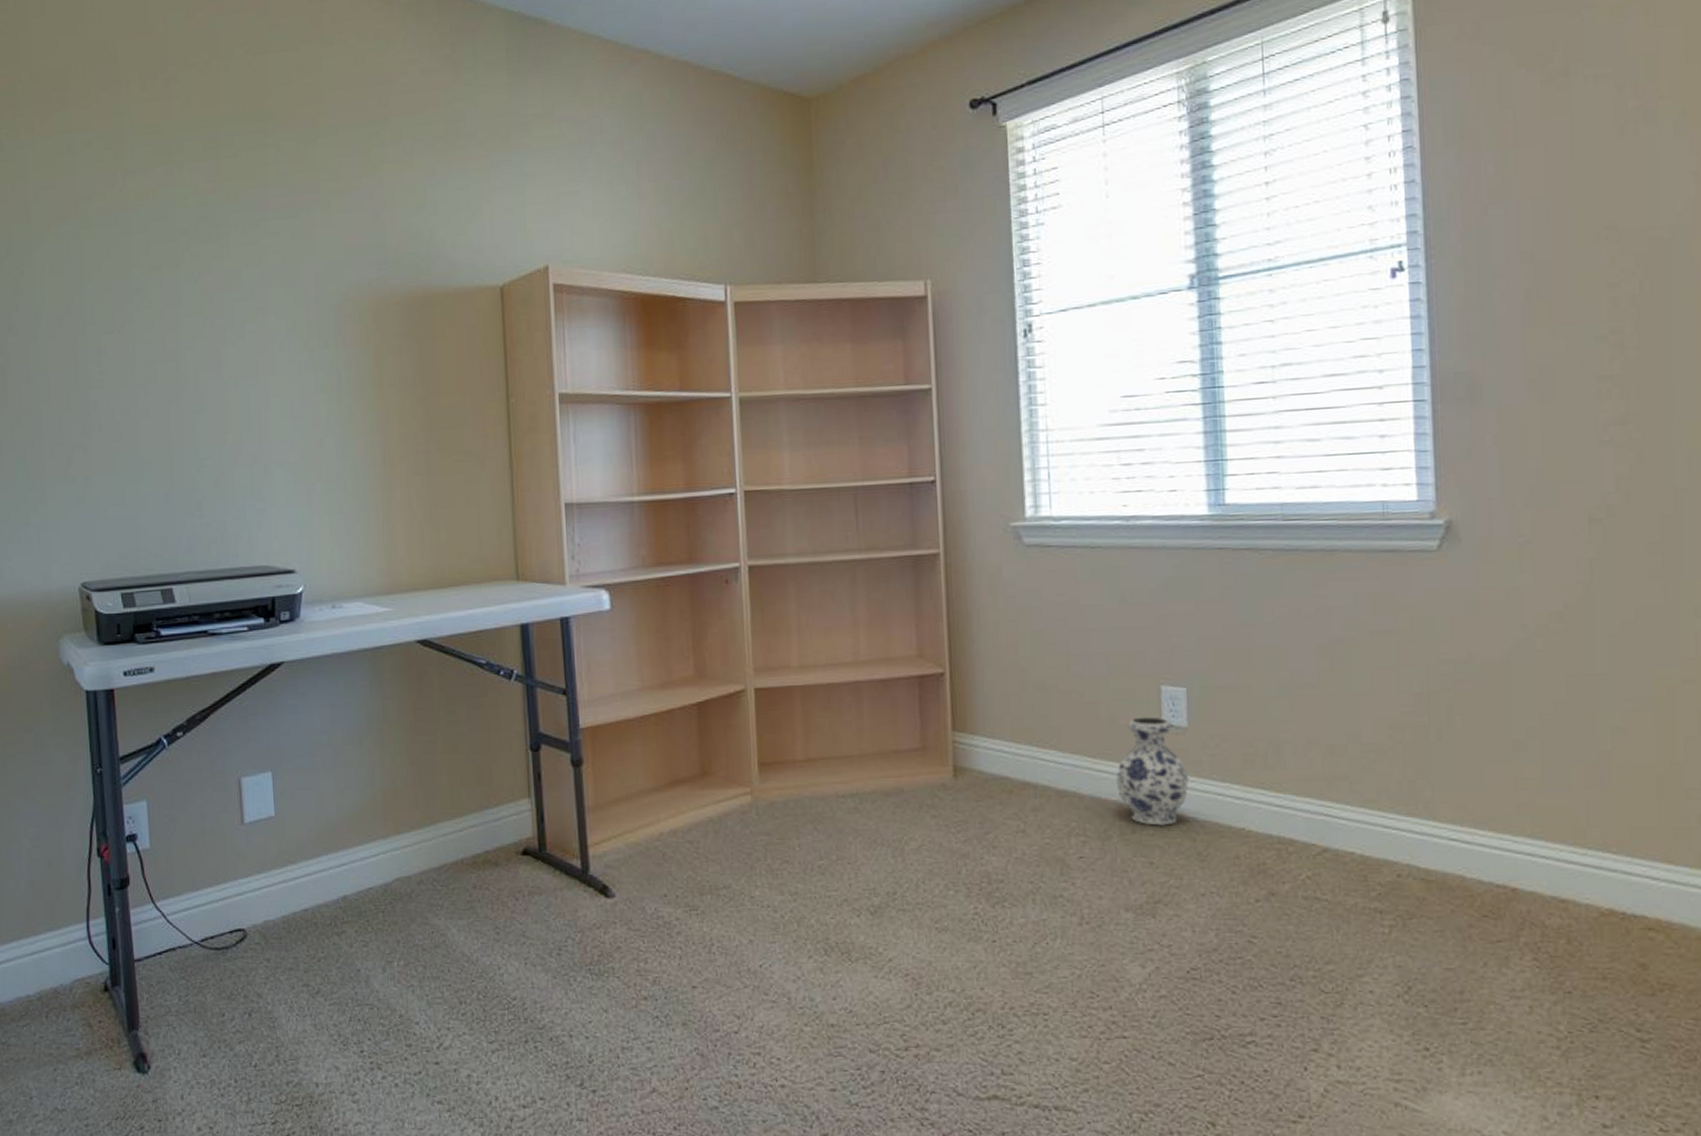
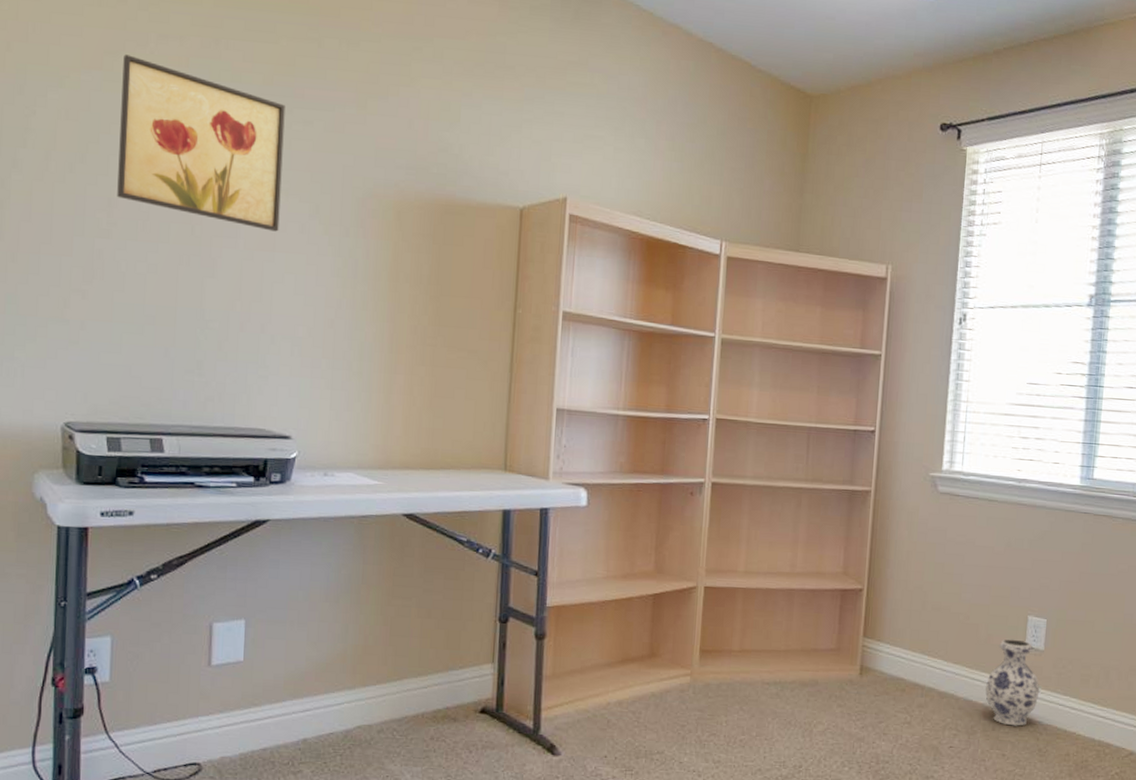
wall art: none [95,197,259,355] -> present [117,54,285,232]

